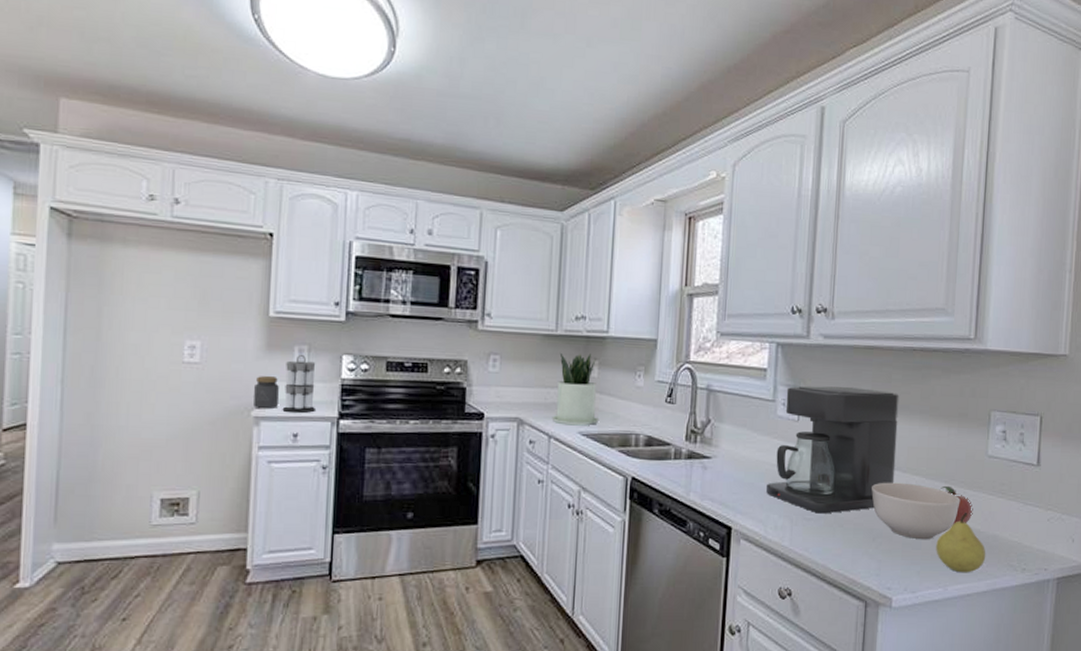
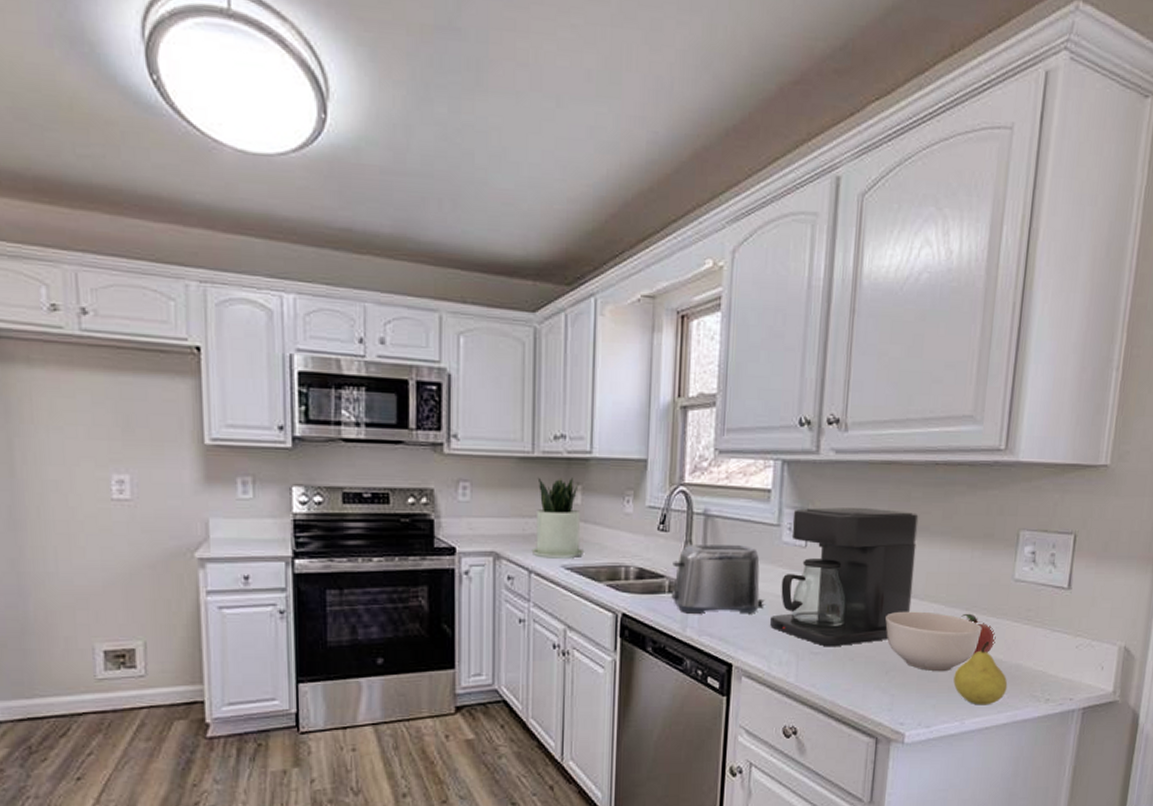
jar: present [254,375,280,410] -> none [196,511,225,550]
spice rack: present [282,355,316,414] -> none [229,488,266,554]
toaster: none [676,416,762,481] -> present [671,544,766,614]

